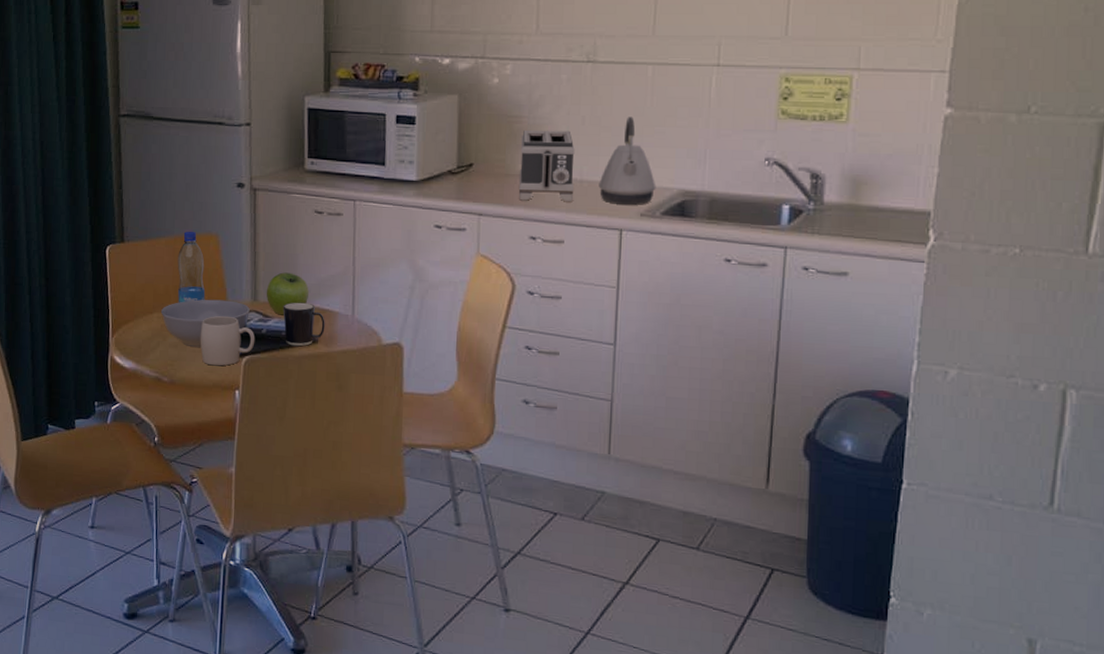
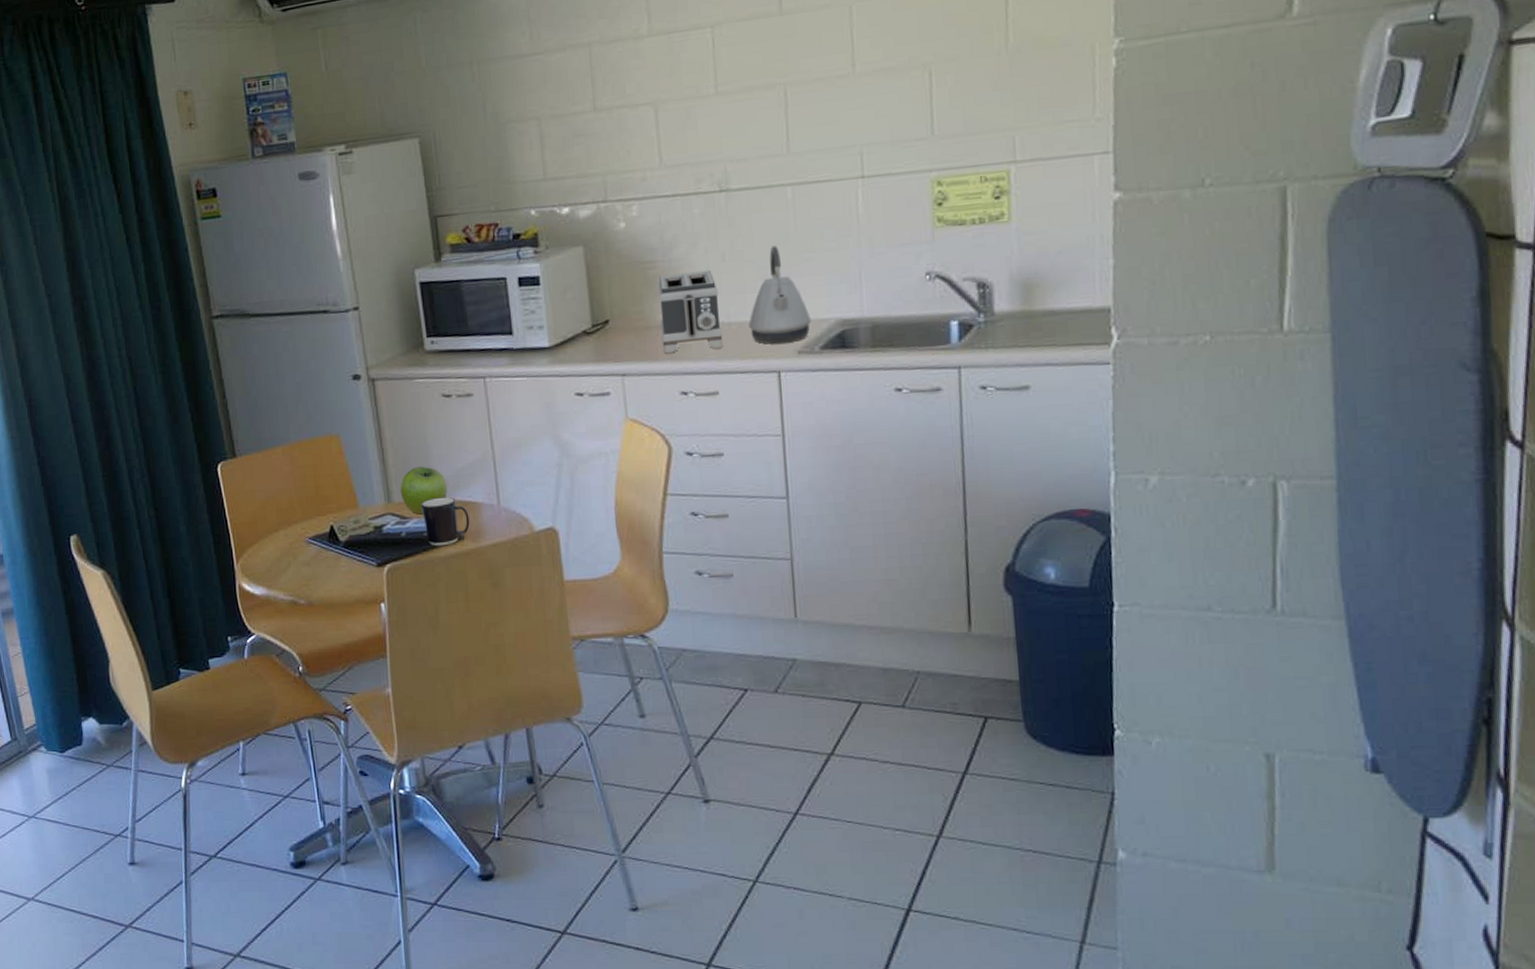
bowl: present [160,299,250,348] -> none [286,505,385,563]
bottle: present [177,231,206,303] -> none [297,434,334,516]
mug: present [200,315,255,366] -> none [333,523,395,580]

